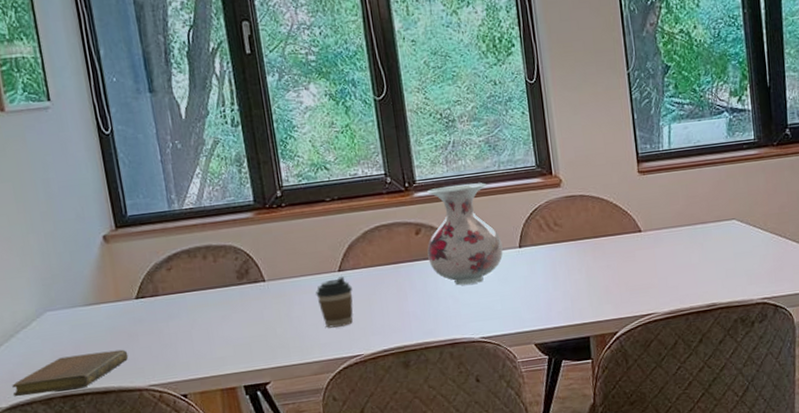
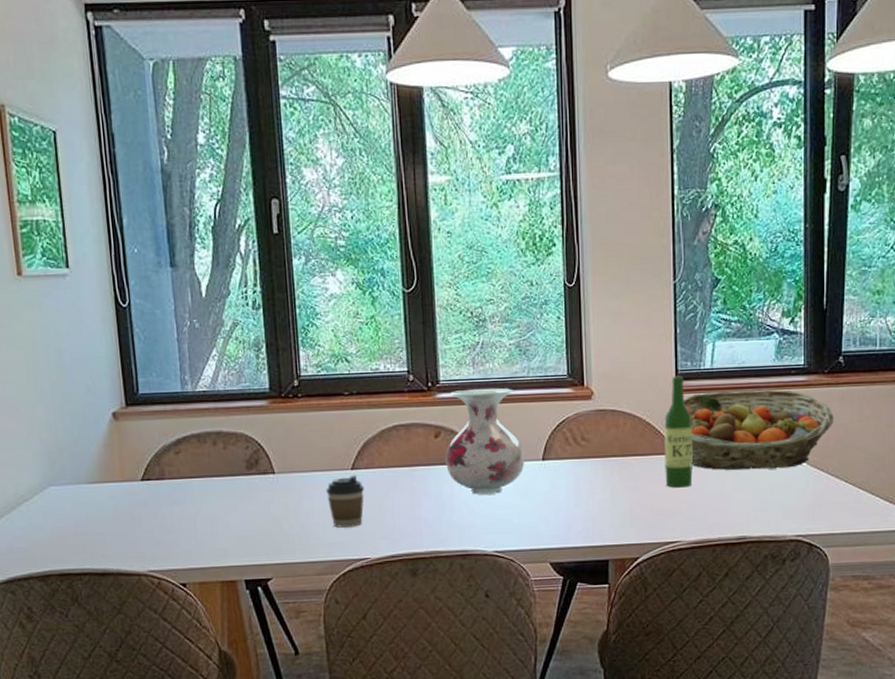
notebook: present [12,349,129,397] -> none [10,531,130,571]
fruit basket: none [629,164,786,244] -> present [664,389,834,470]
wine bottle: none [630,158,661,264] -> present [664,375,693,488]

